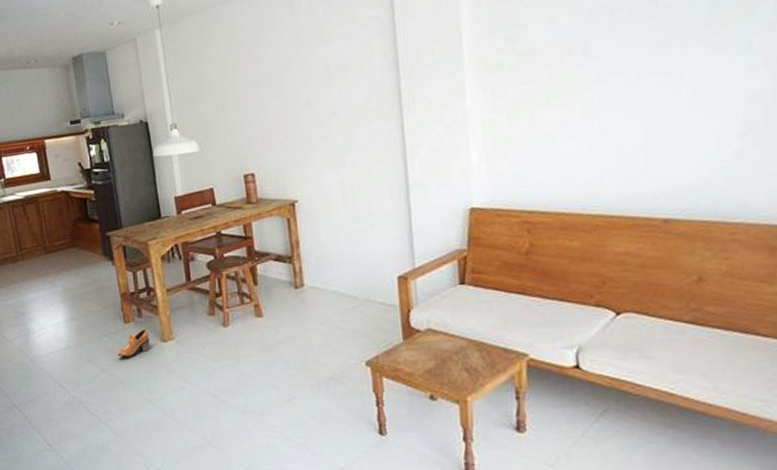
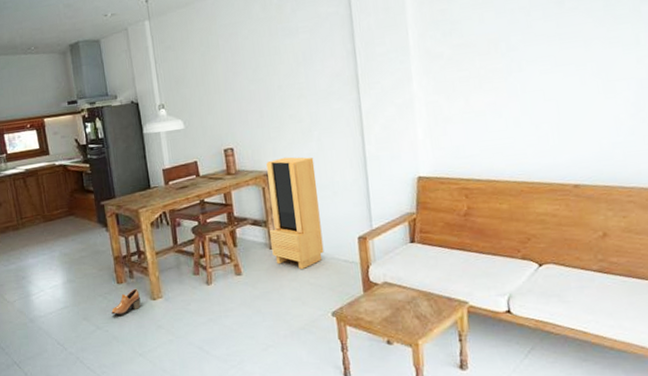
storage cabinet: none [292,184,358,312] -> present [266,157,324,269]

